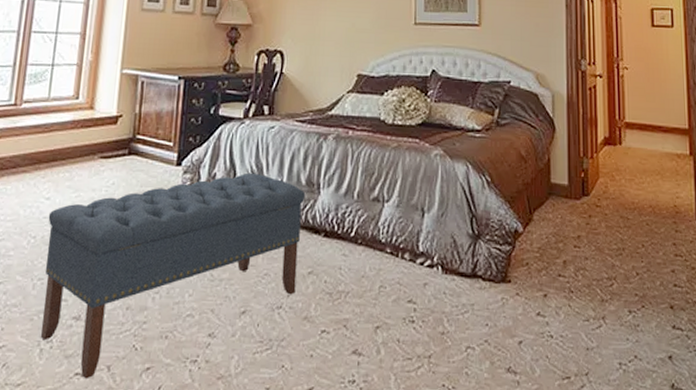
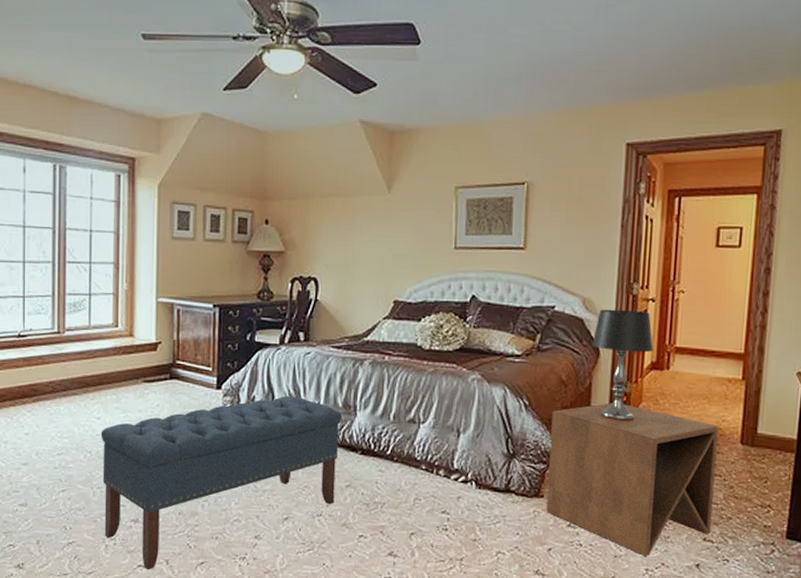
side table: none [514,179,679,348] -> present [546,402,719,556]
table lamp: none [547,84,606,199] -> present [592,309,654,422]

